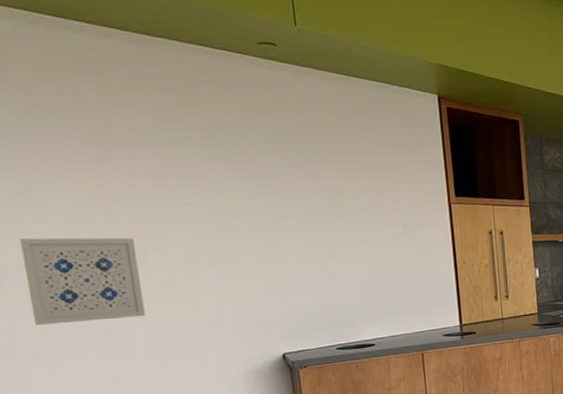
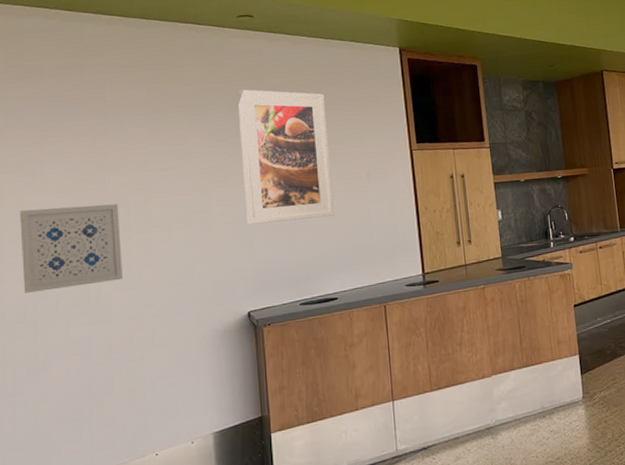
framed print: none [261,126,371,268] -> present [237,89,335,225]

